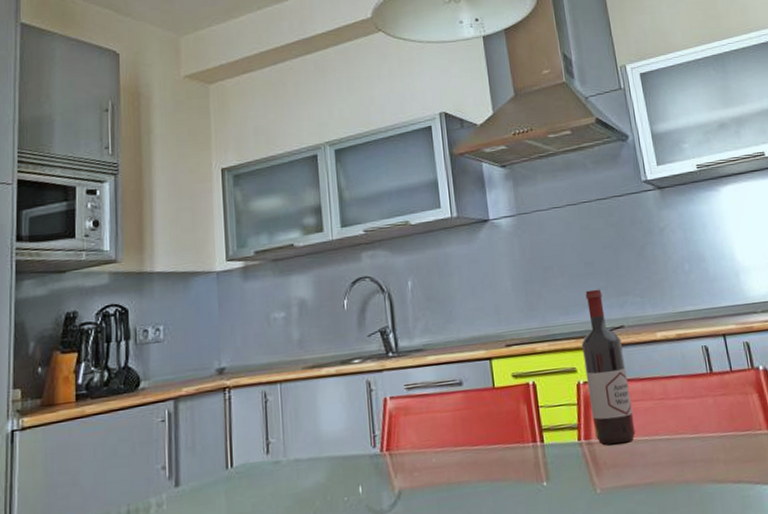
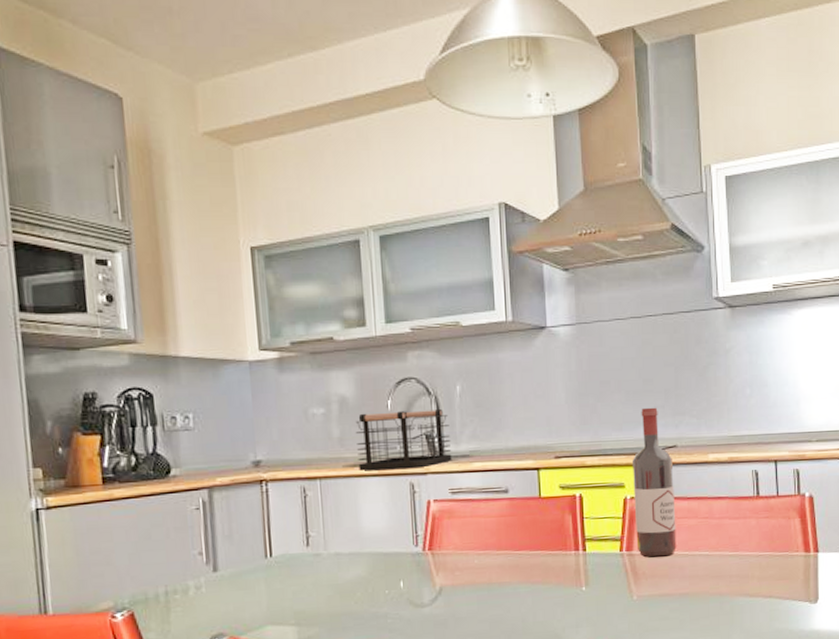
dish rack: none [314,304,407,373] -> present [355,408,452,472]

